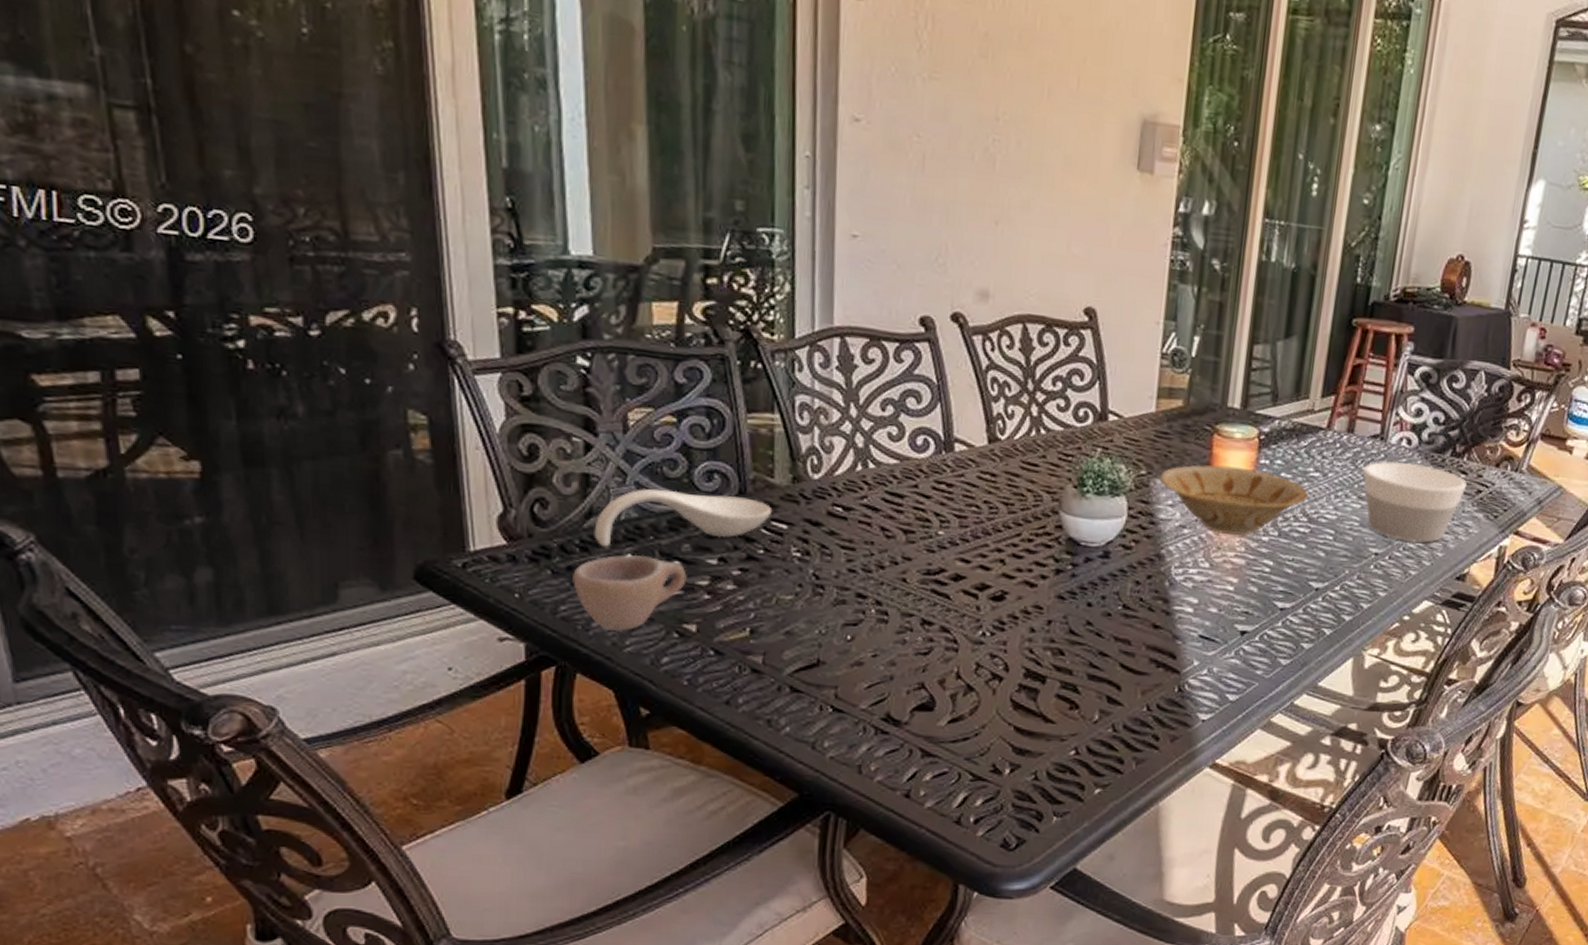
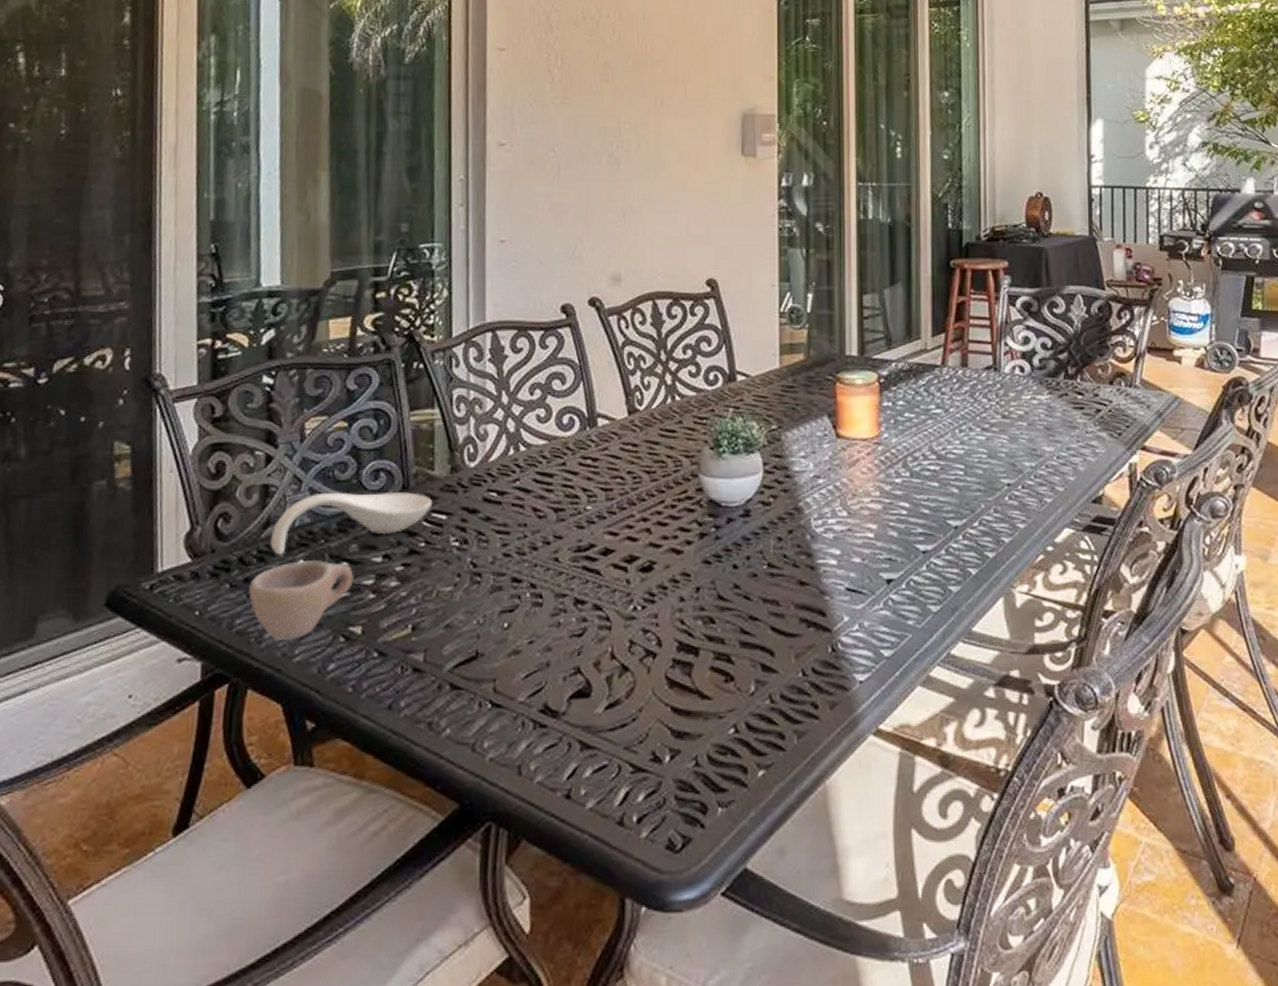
bowl: present [1159,464,1308,535] -> none [790,412,933,480]
bowl: present [1363,461,1467,543] -> none [982,389,1085,468]

